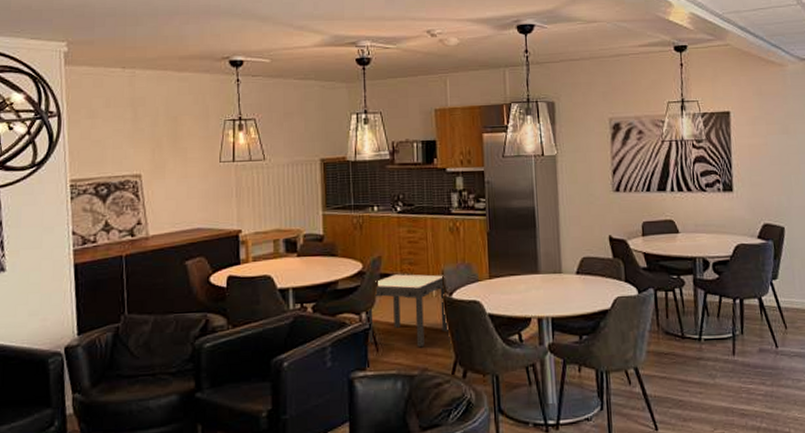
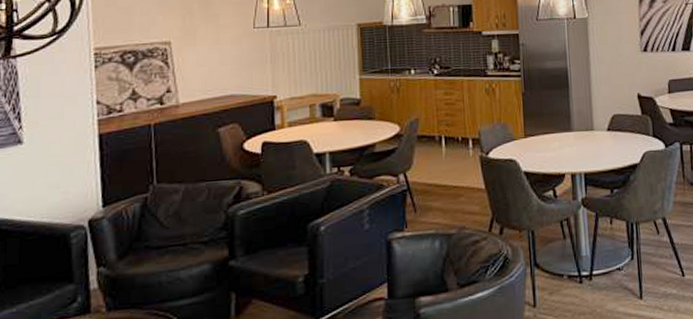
side table: present [365,274,448,347] -> none [403,135,485,206]

